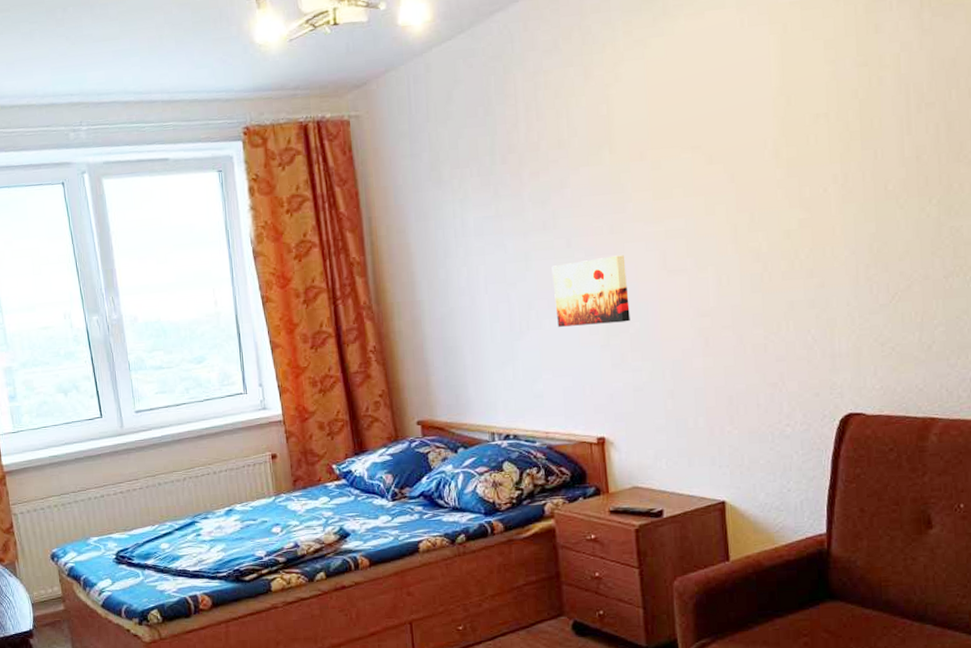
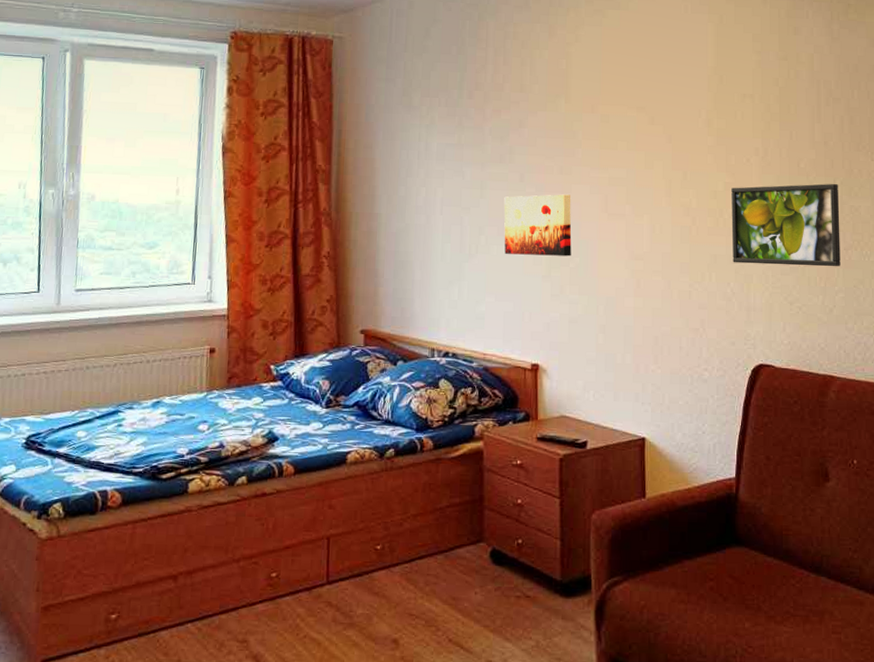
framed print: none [807,204,940,308] -> present [731,184,841,267]

